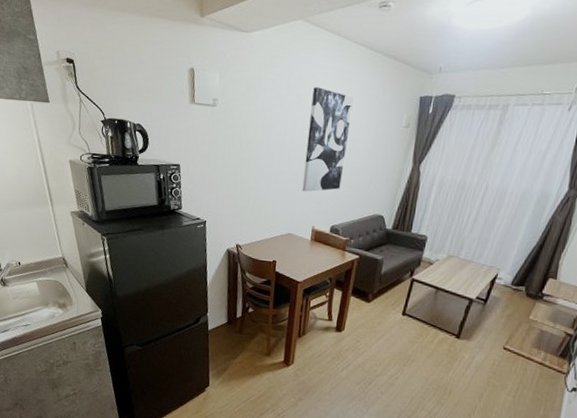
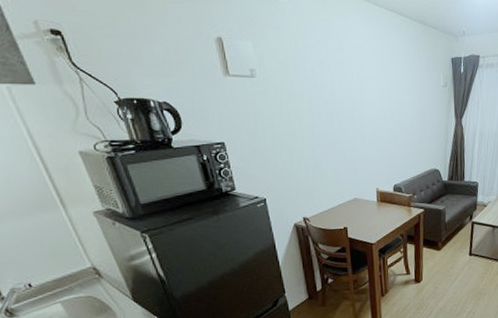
wall art: present [302,87,354,192] -> none [354,53,396,156]

